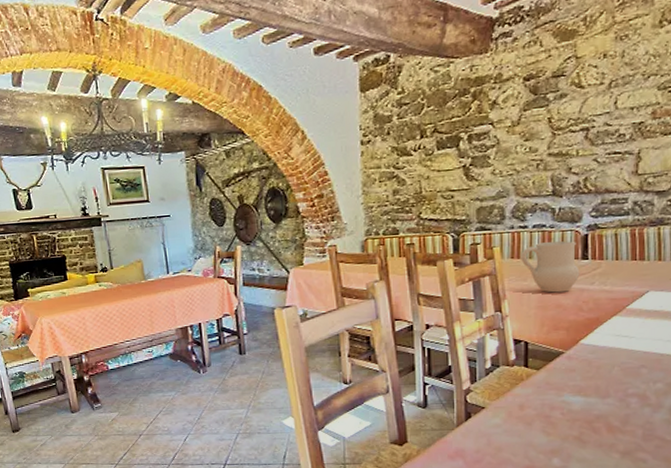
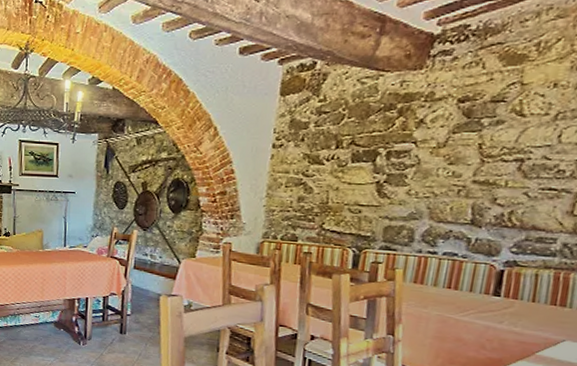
ceramic pitcher: present [521,241,580,293] -> none [424,271,489,327]

